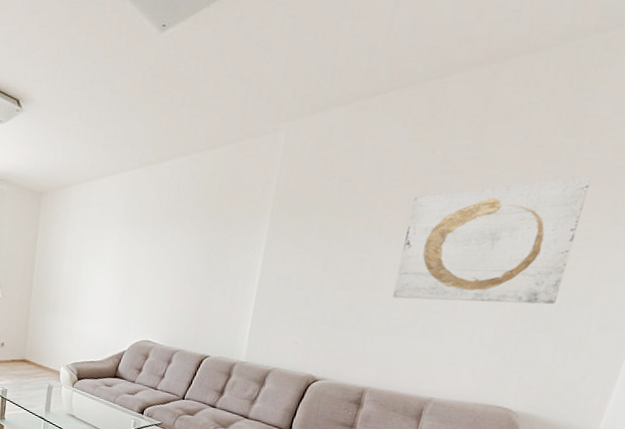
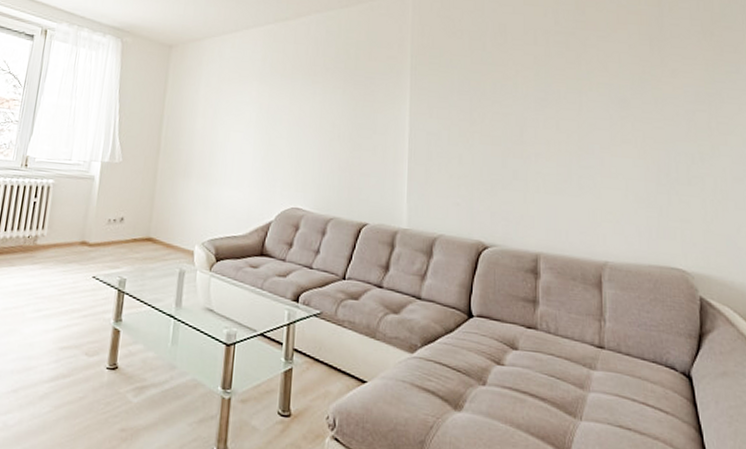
wall art: present [392,176,592,305] -> none [539,38,689,157]

